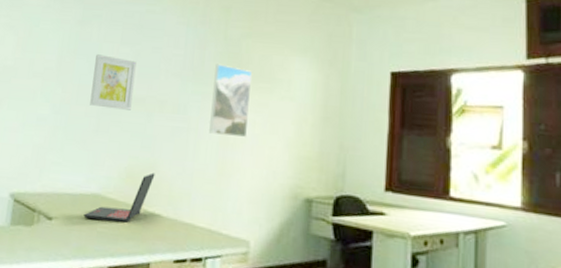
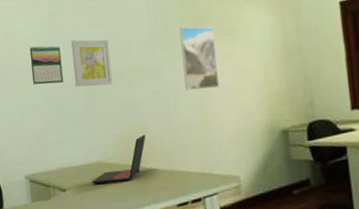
calendar: none [43,52,83,97] -> present [29,45,63,85]

